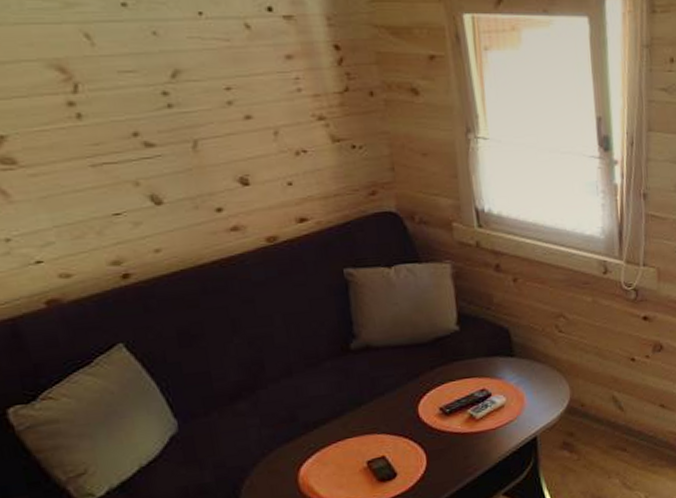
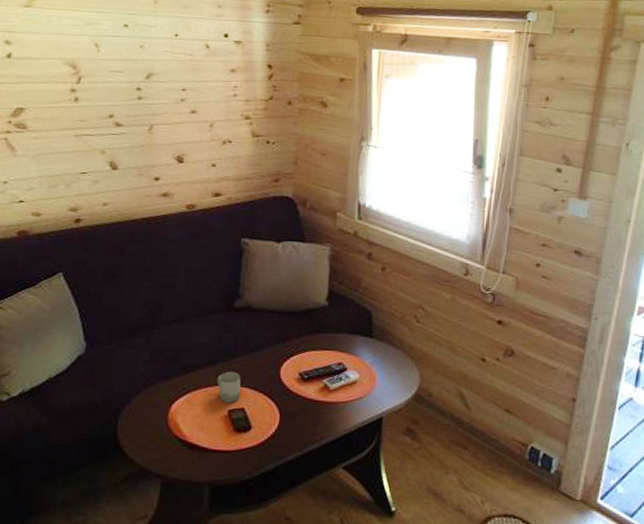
cup: none [347,420,378,454] -> present [217,372,241,403]

